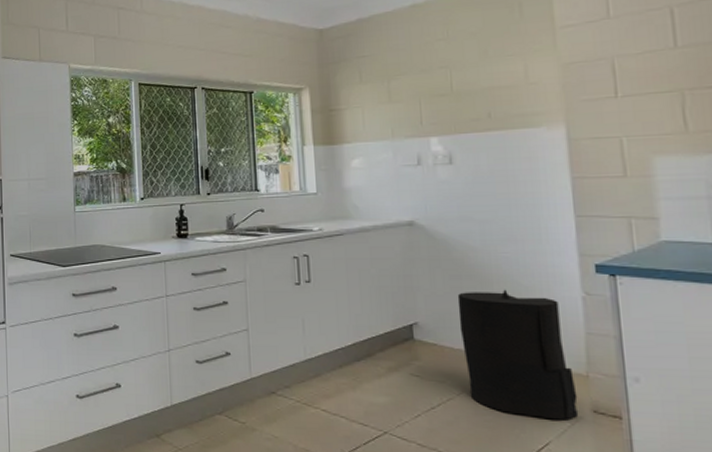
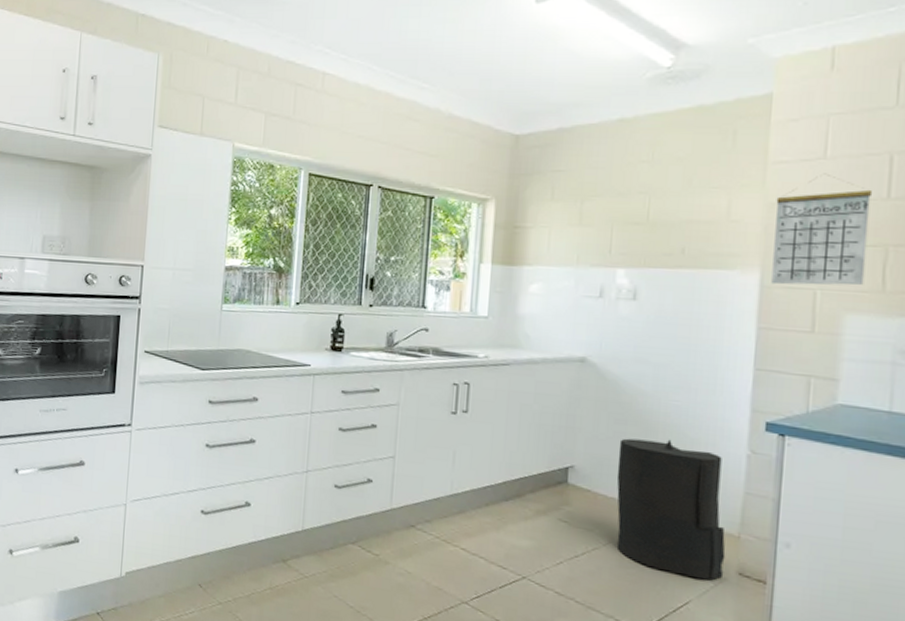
calendar: none [569,31,667,137] -> present [771,173,873,286]

